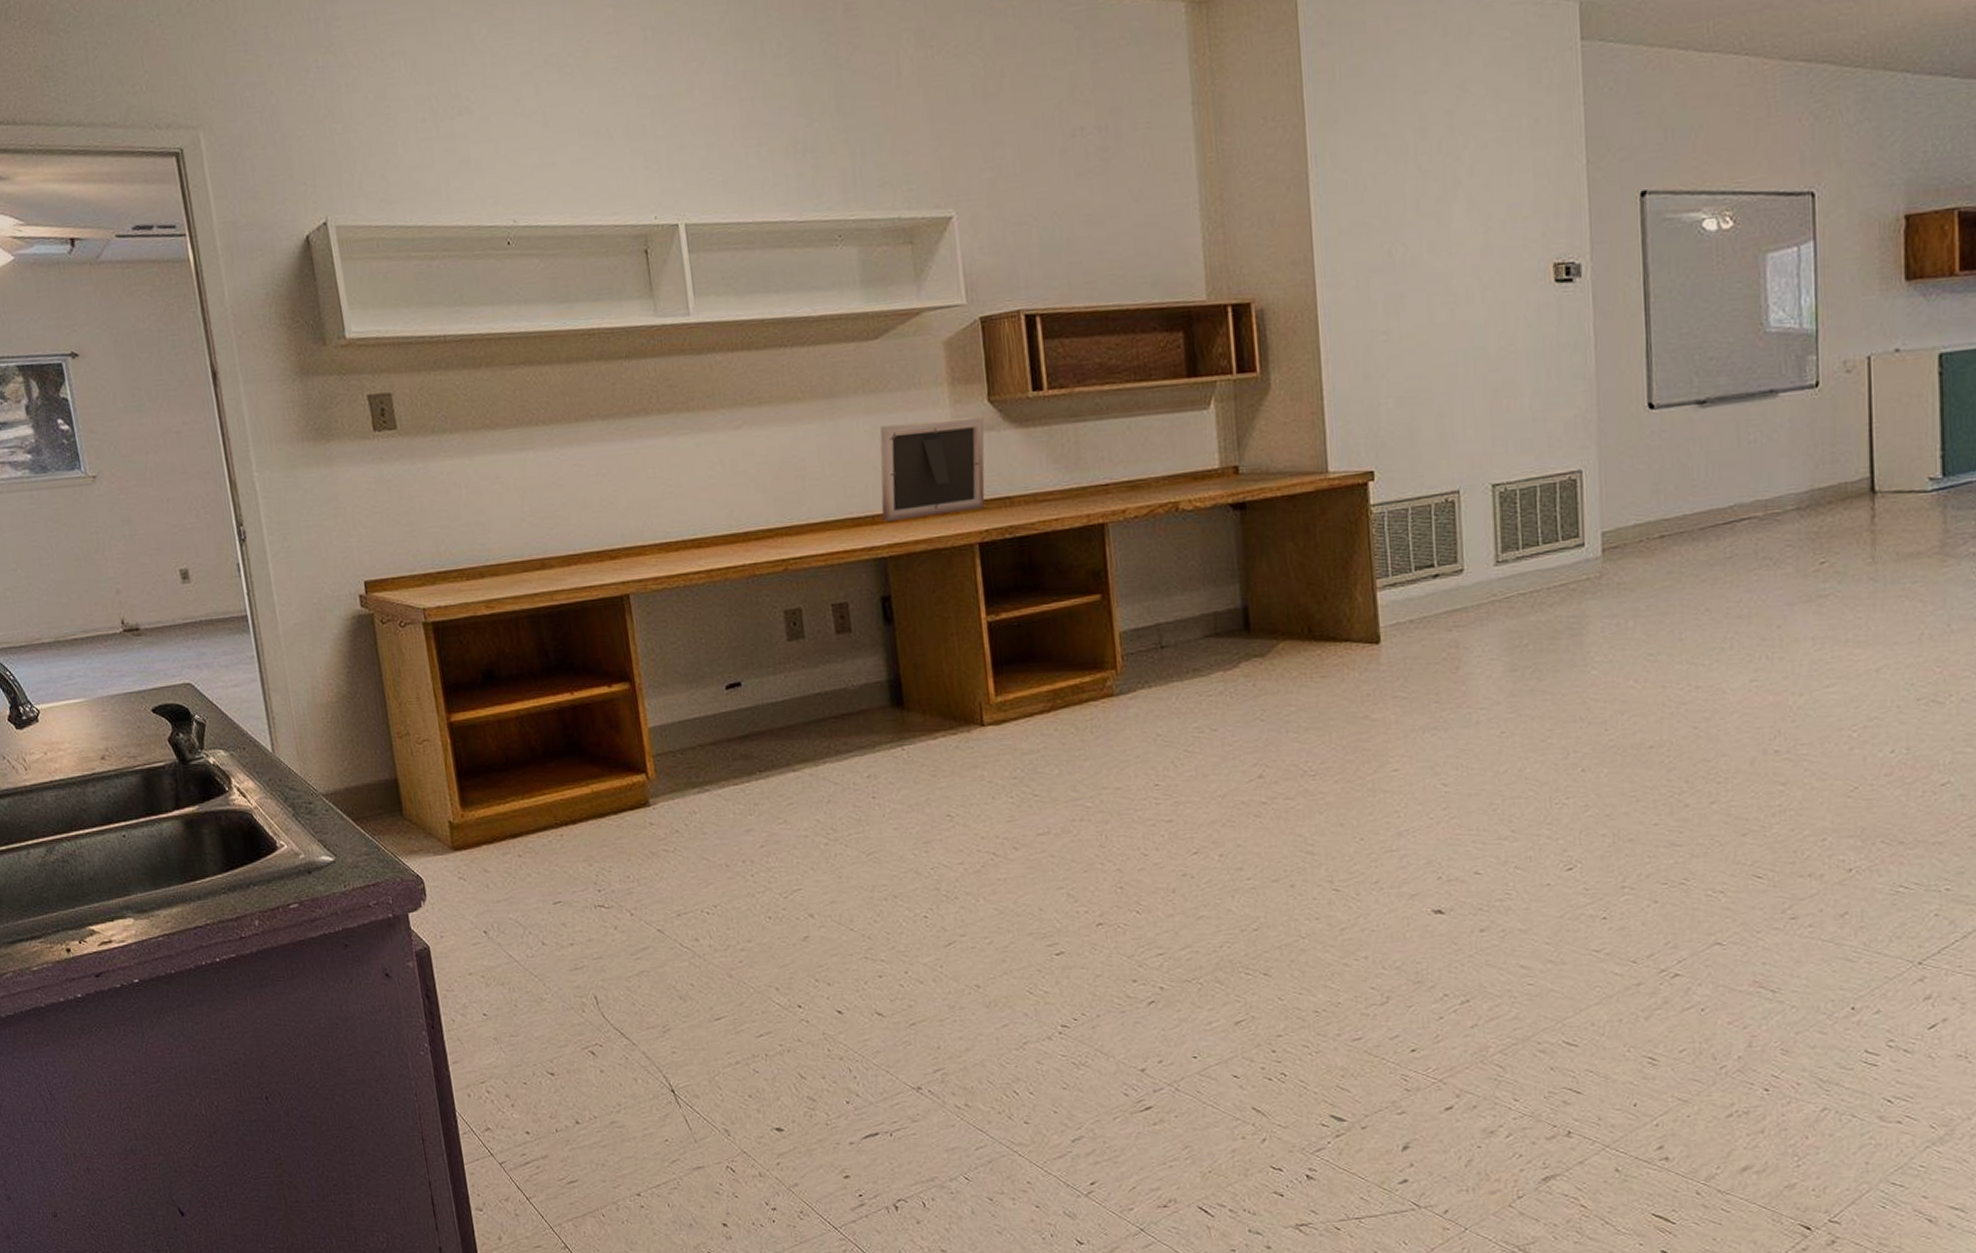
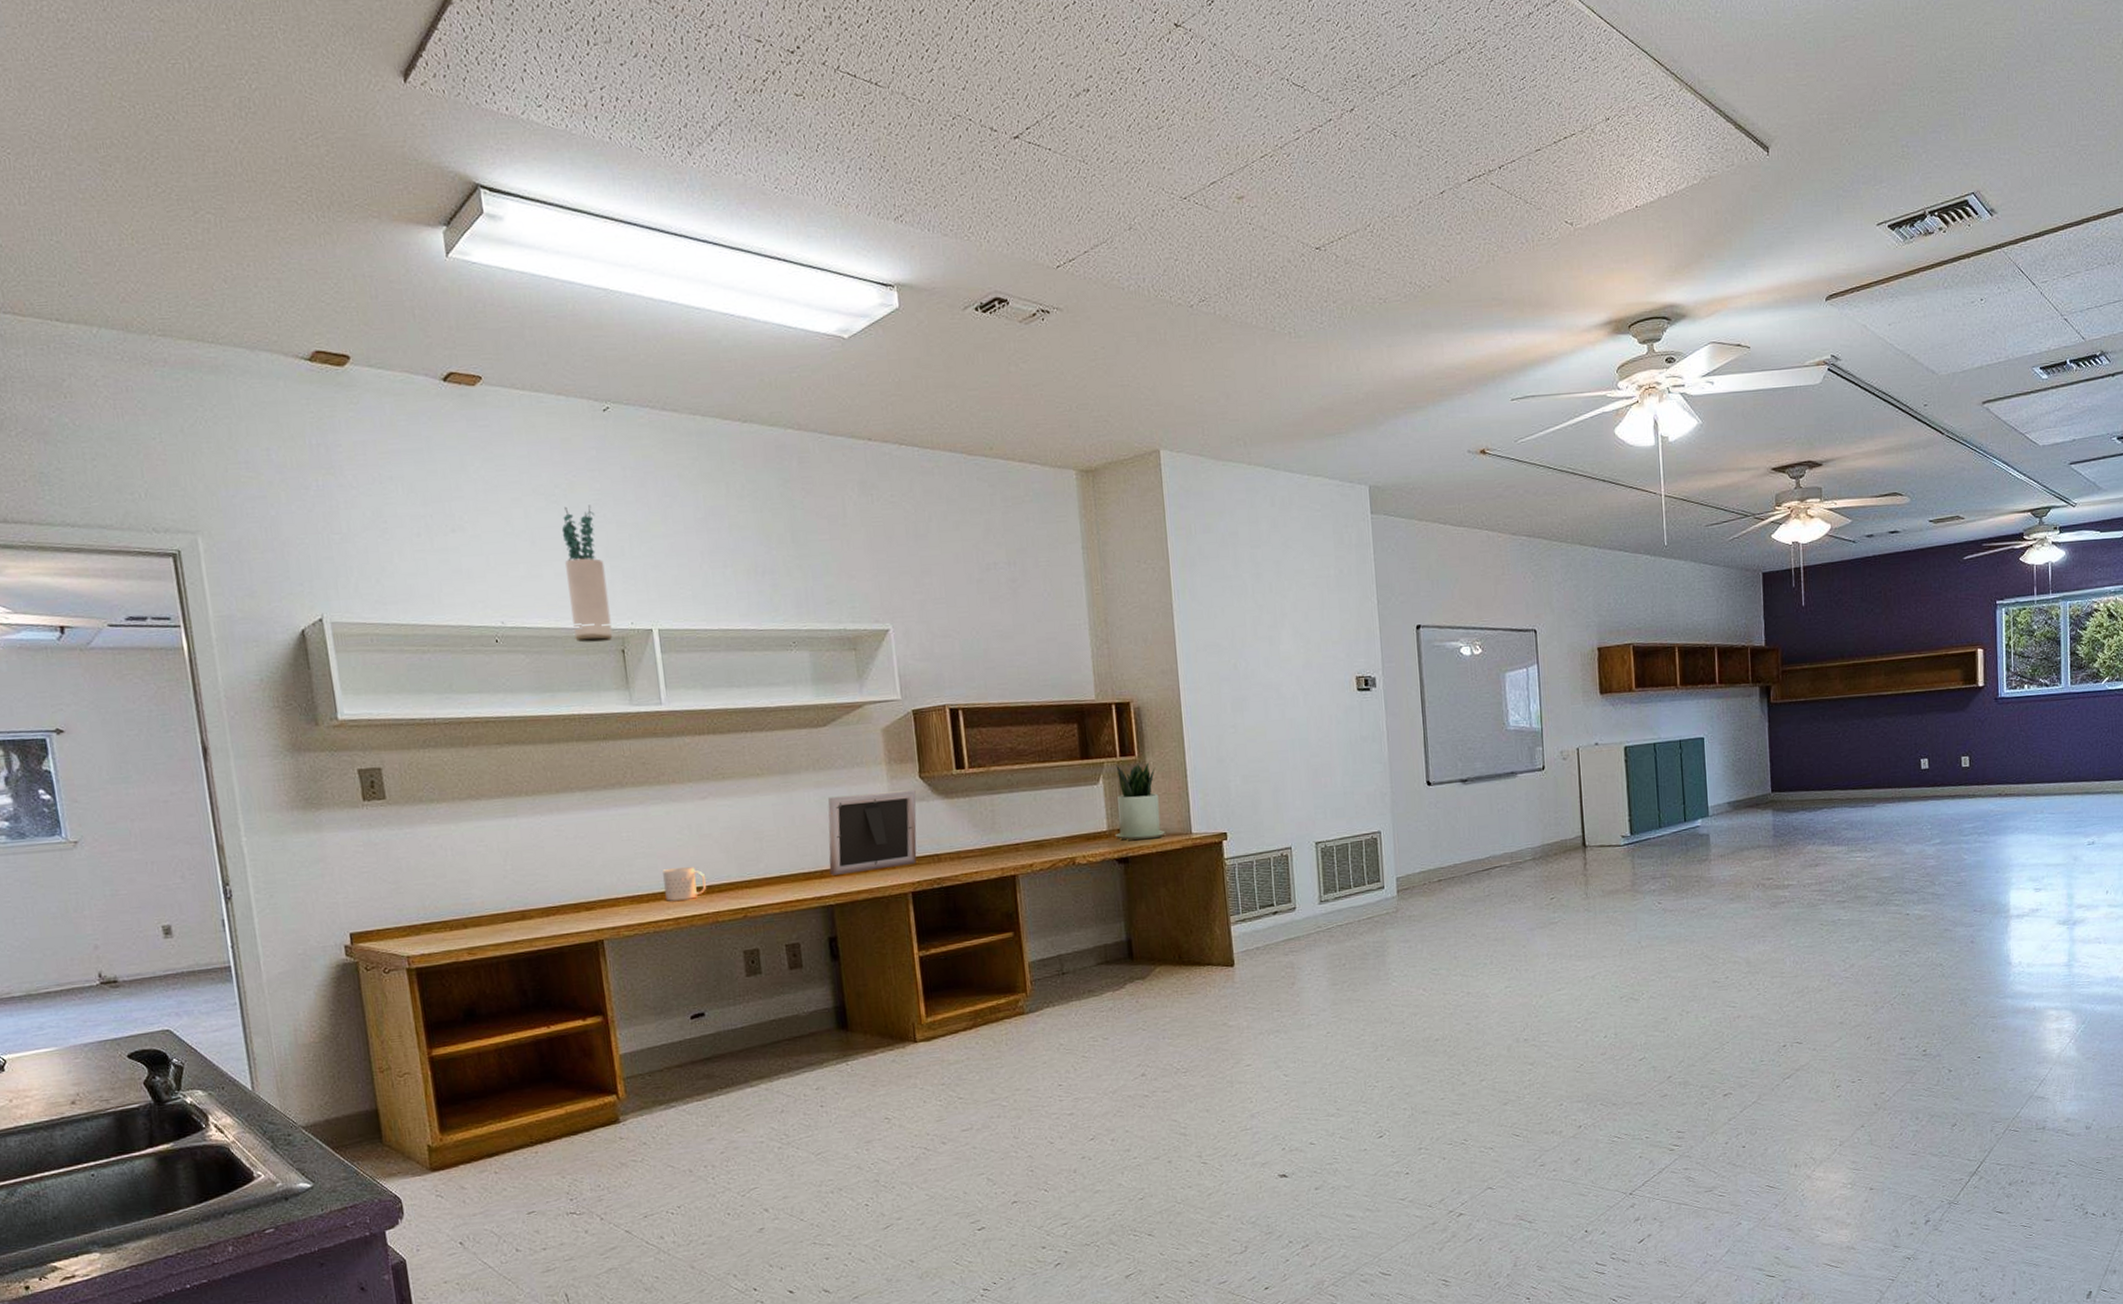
vase: none [576,75,635,243] -> present [561,504,613,643]
mug: none [693,509,742,550] -> present [662,866,706,901]
planter: none [1229,380,1294,481] -> present [1114,762,1166,841]

